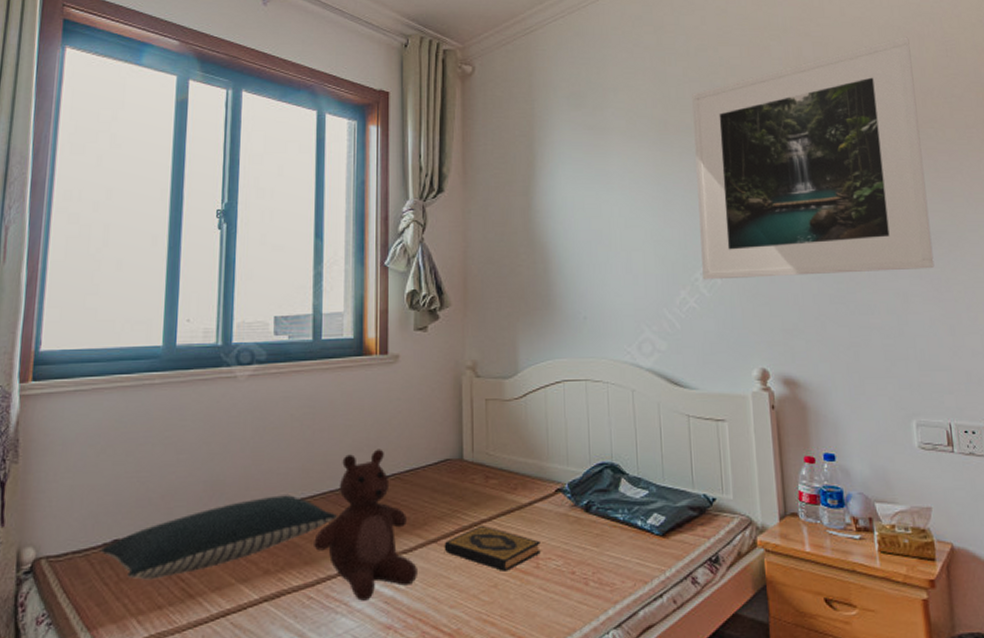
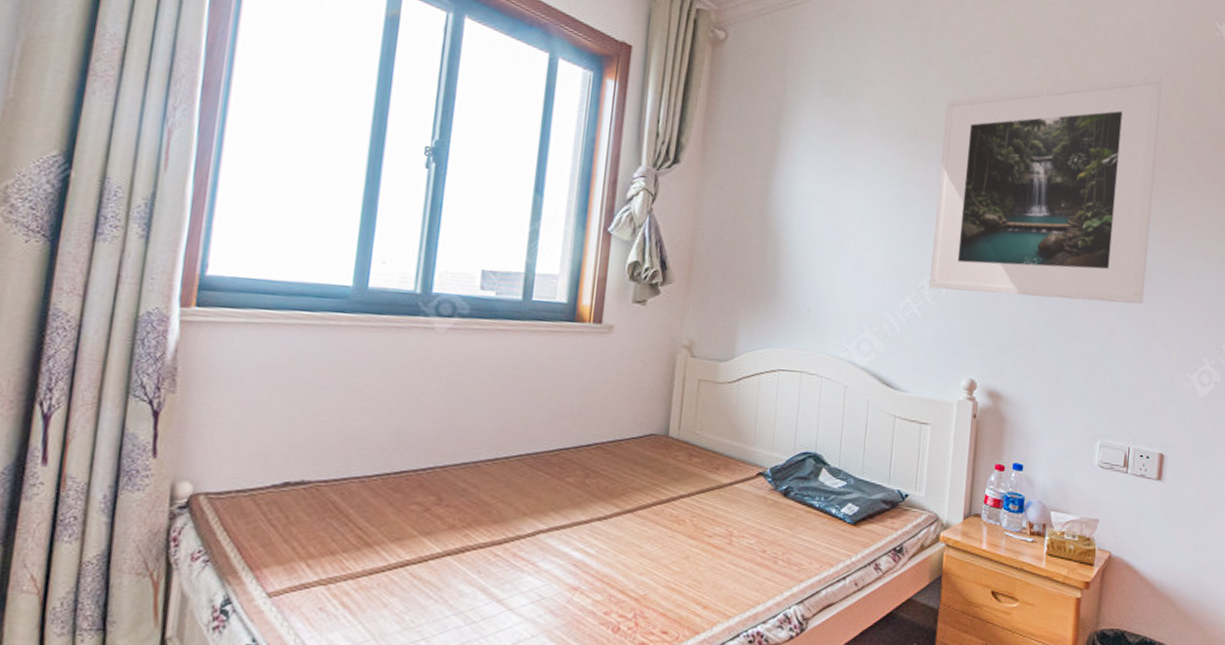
pillow: present [100,495,338,580] -> none [268,453,533,525]
teddy bear: present [314,449,417,601] -> none [505,417,610,562]
hardback book: present [444,525,541,571] -> none [639,500,736,545]

